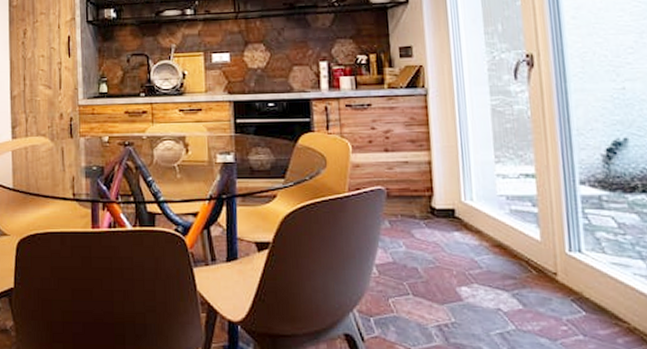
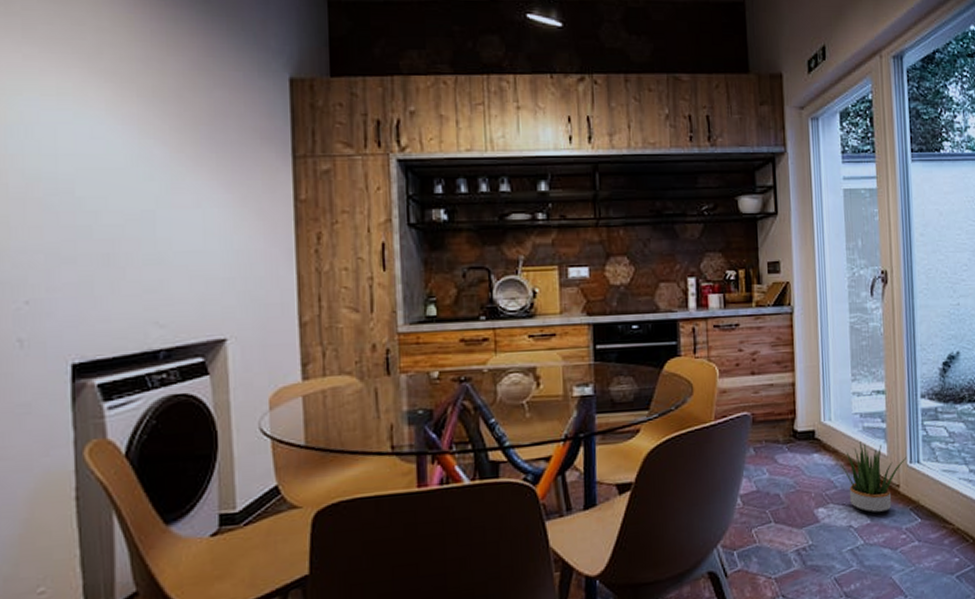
potted plant: none [478,223,565,300] -> present [835,440,907,514]

